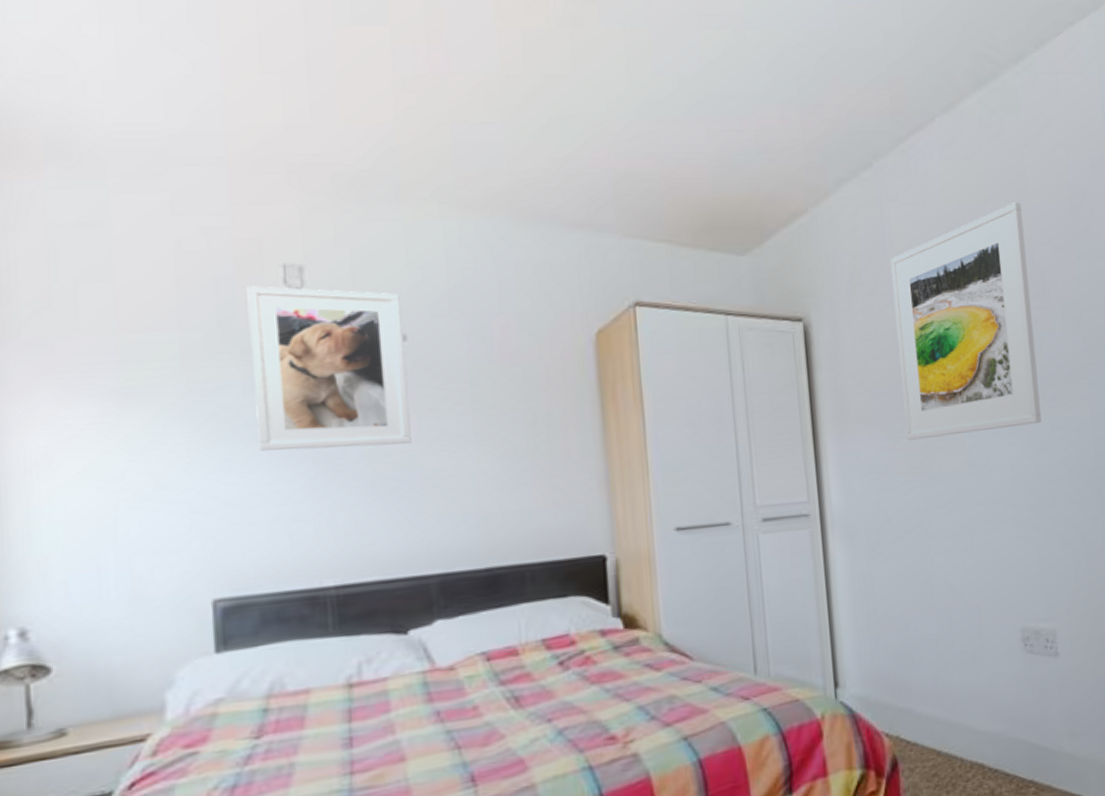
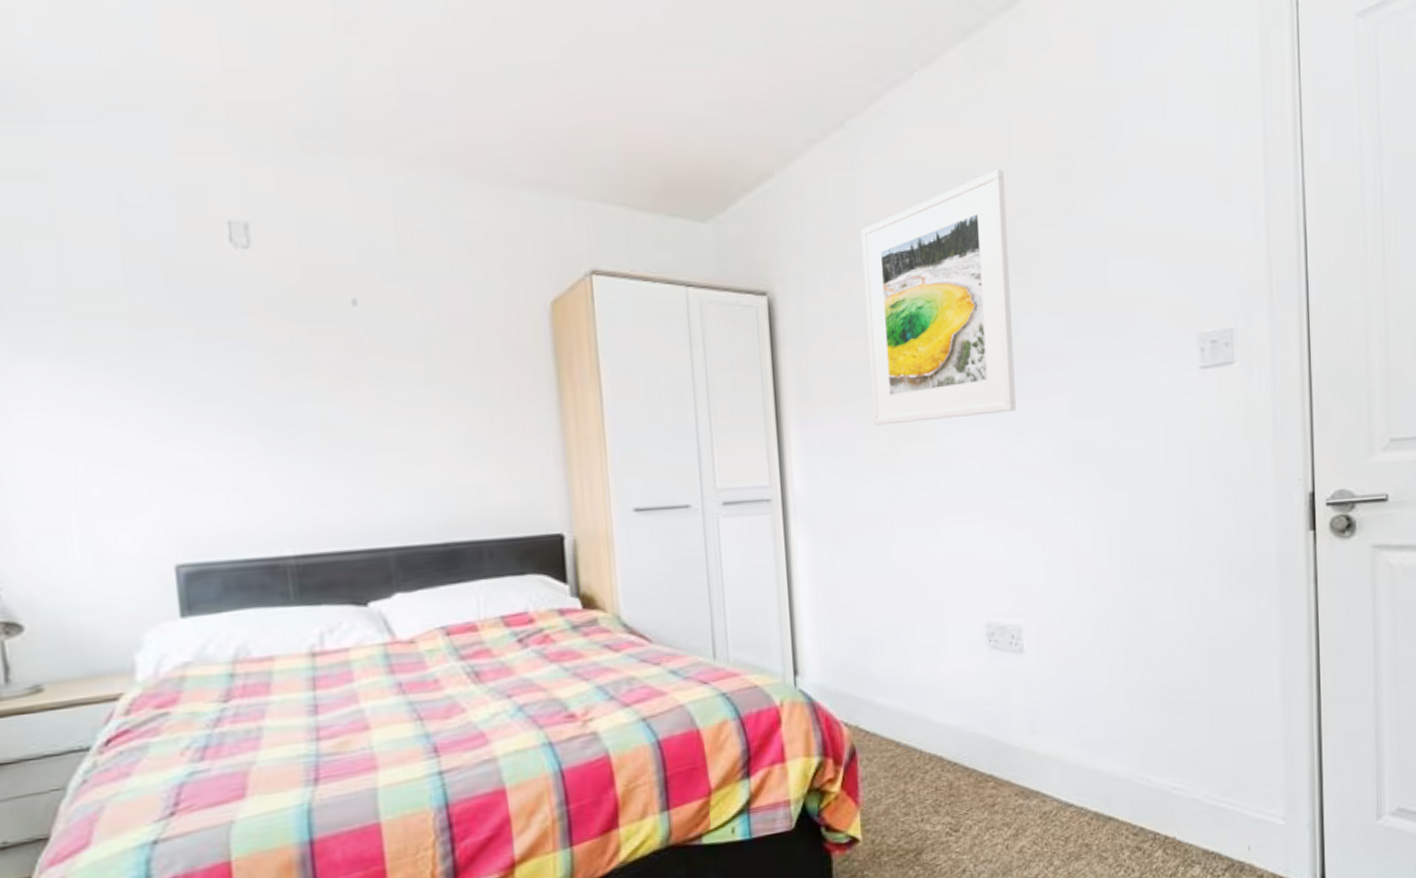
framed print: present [247,286,412,451] -> none [192,243,365,417]

